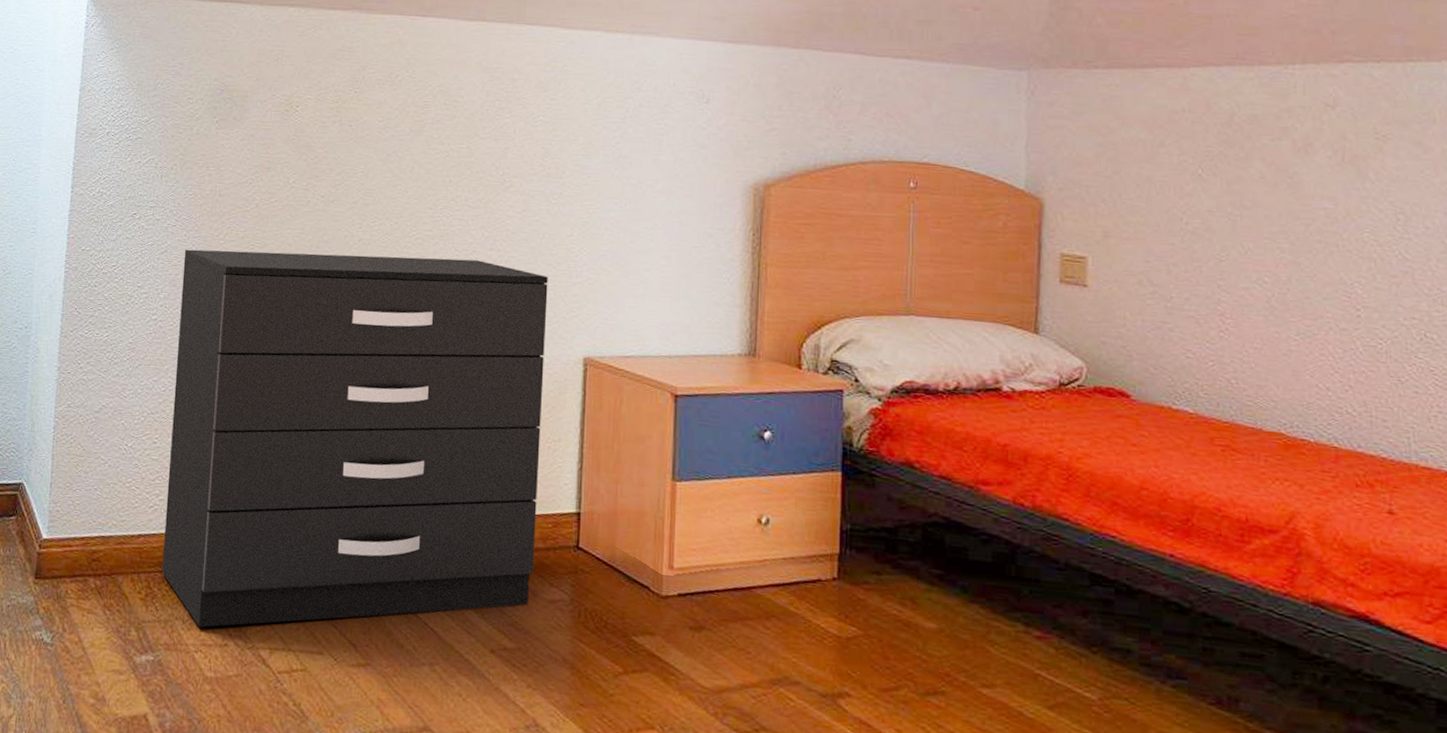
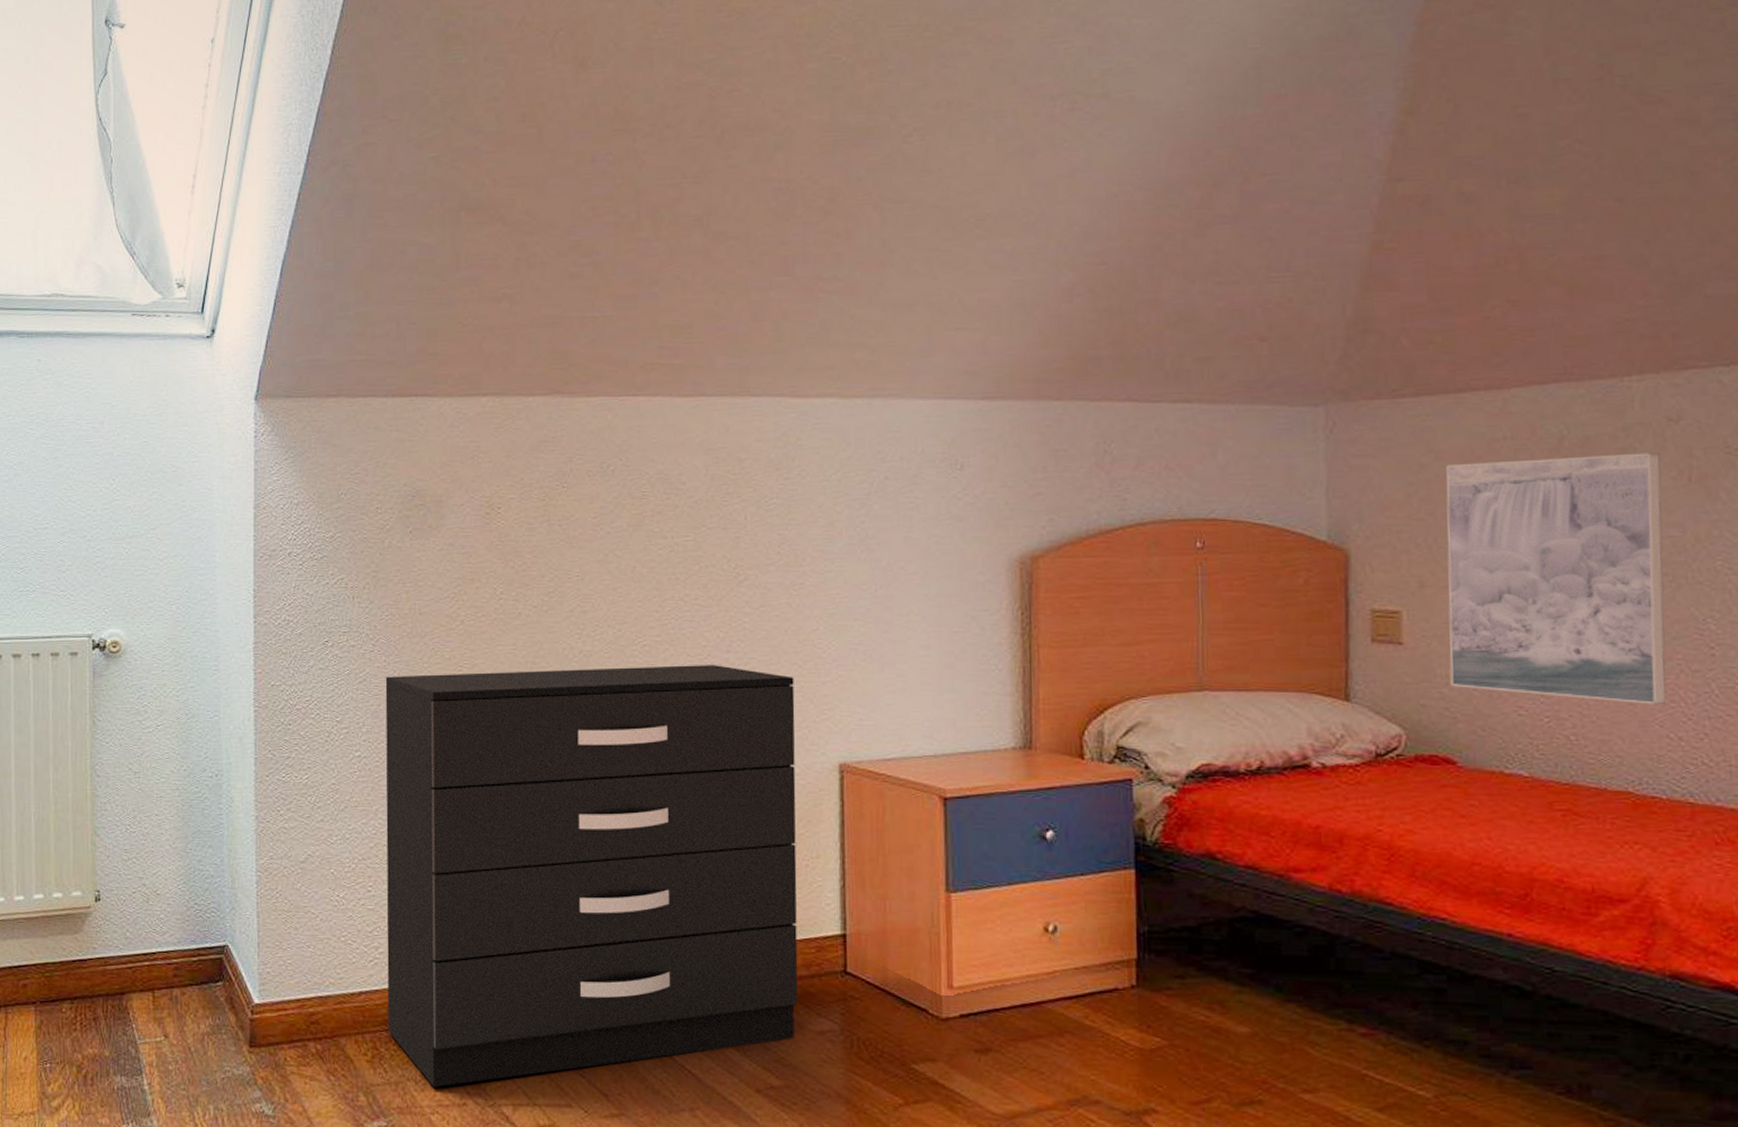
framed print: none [1127,130,1318,357] -> present [1445,452,1667,704]

